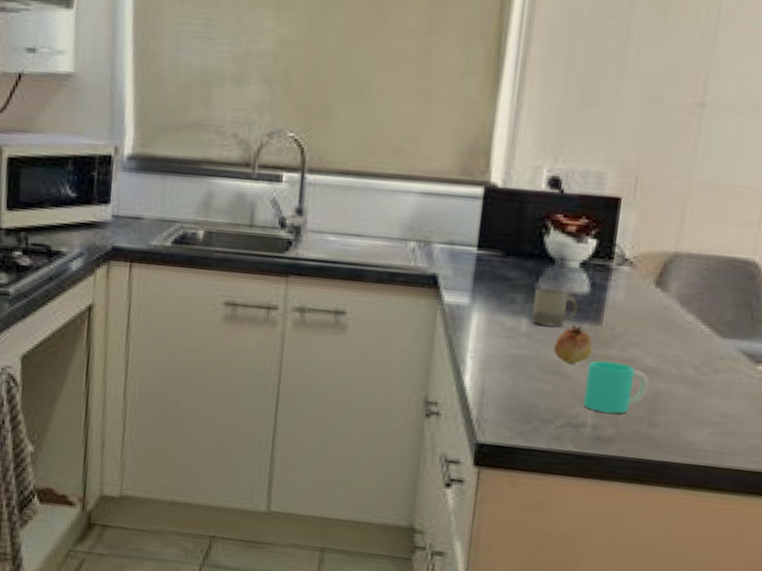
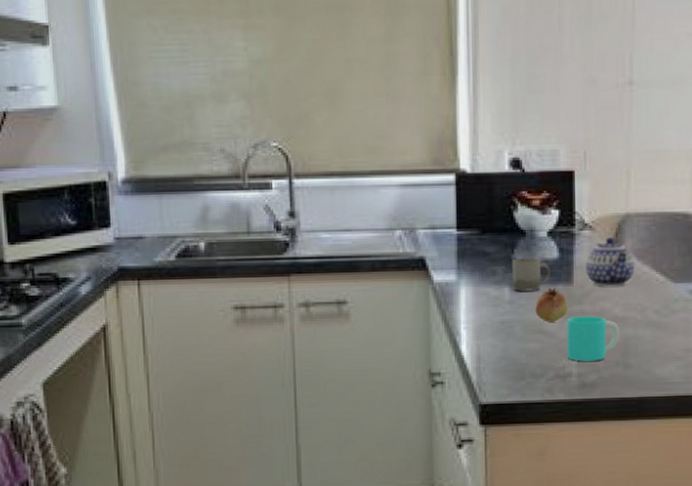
teapot: none [618,277,678,334] -> present [586,237,634,287]

